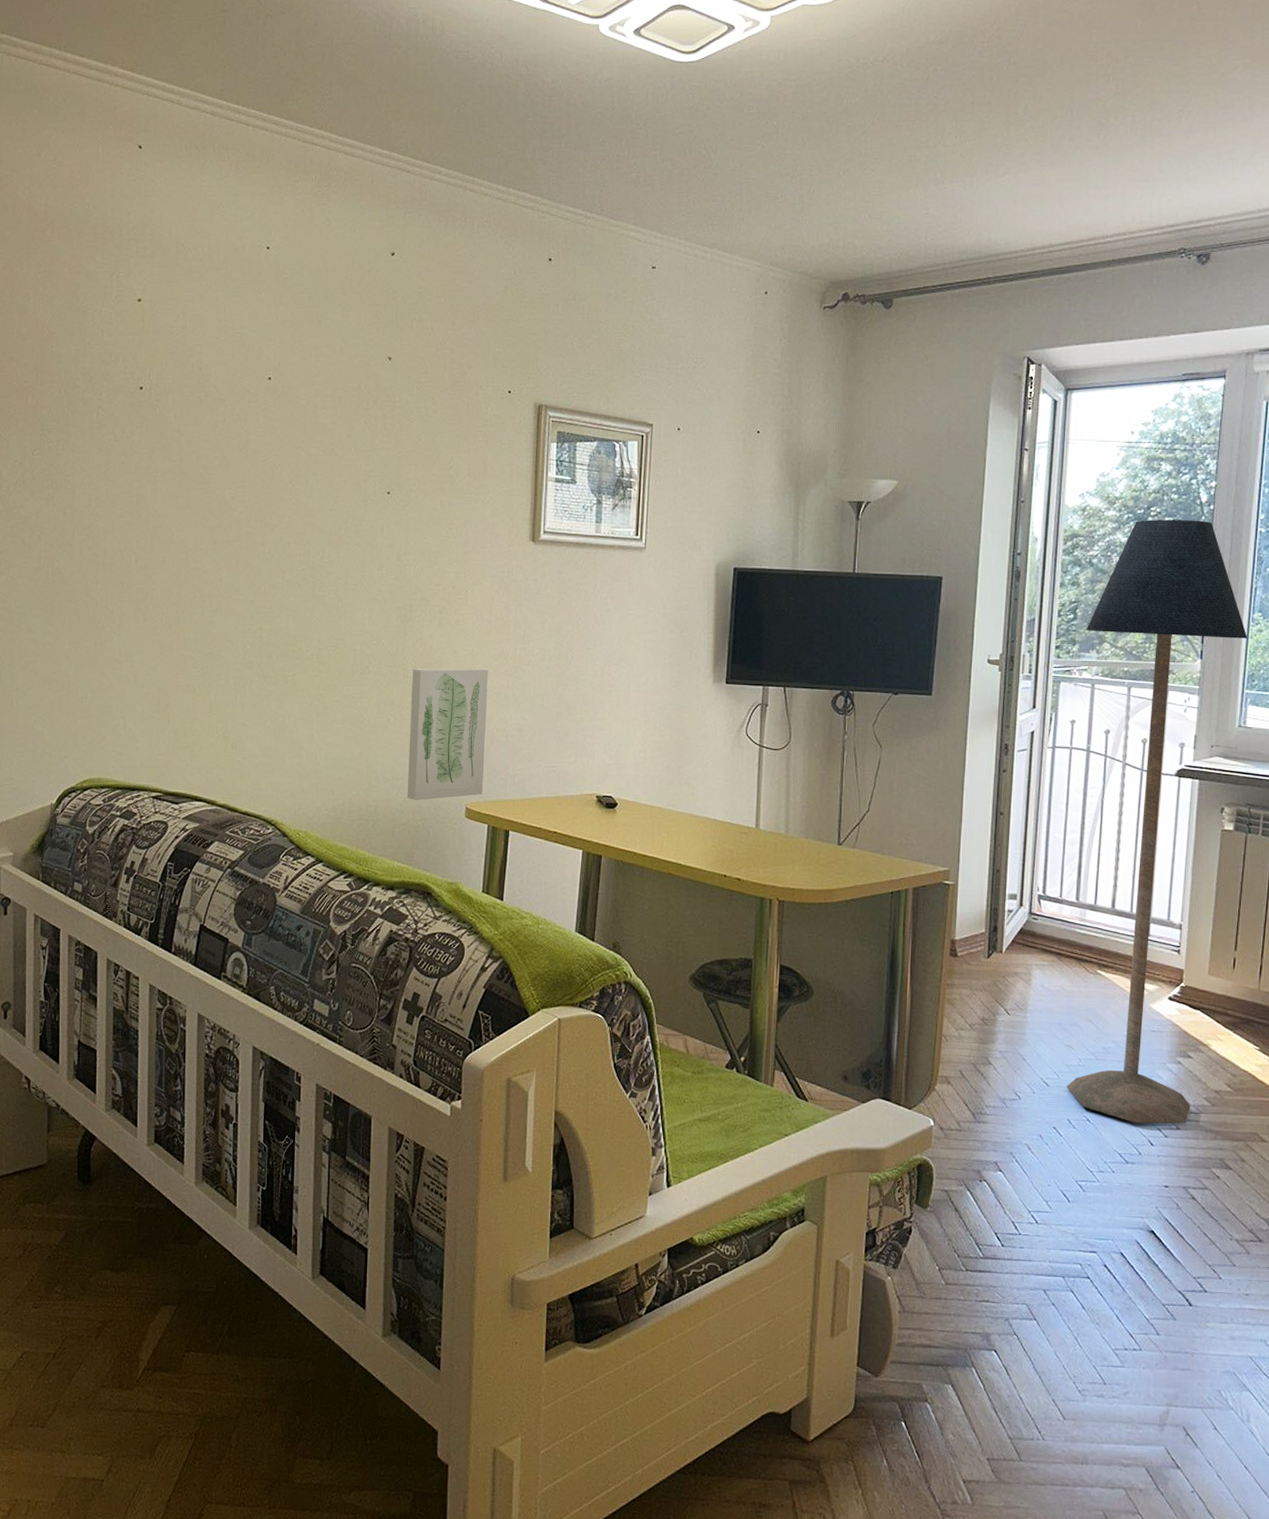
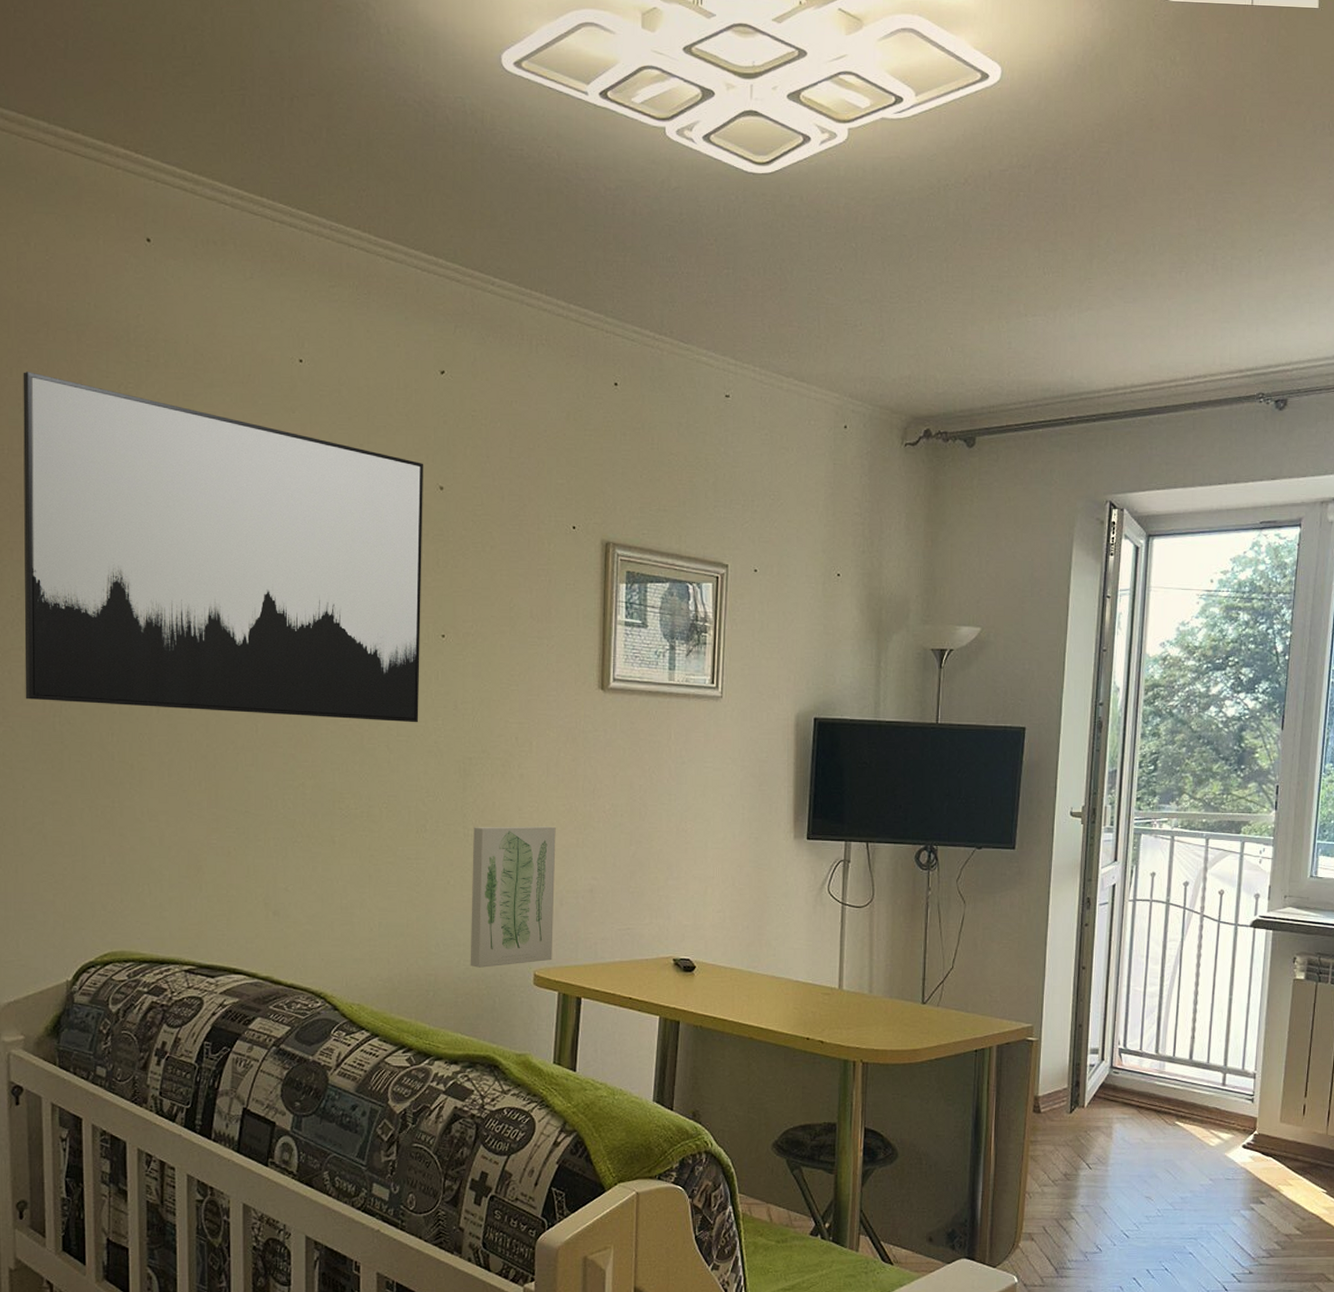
wall art: none [24,265,375,573] -> present [23,372,424,723]
floor lamp: present [1066,519,1248,1124] -> none [1146,669,1320,1270]

